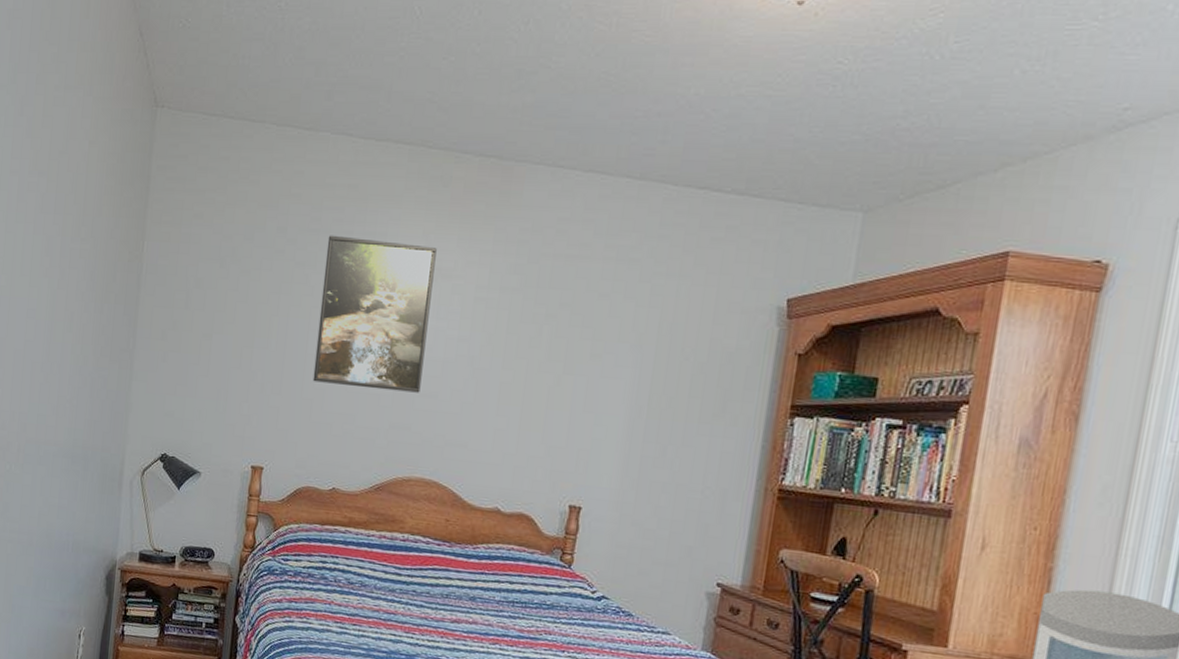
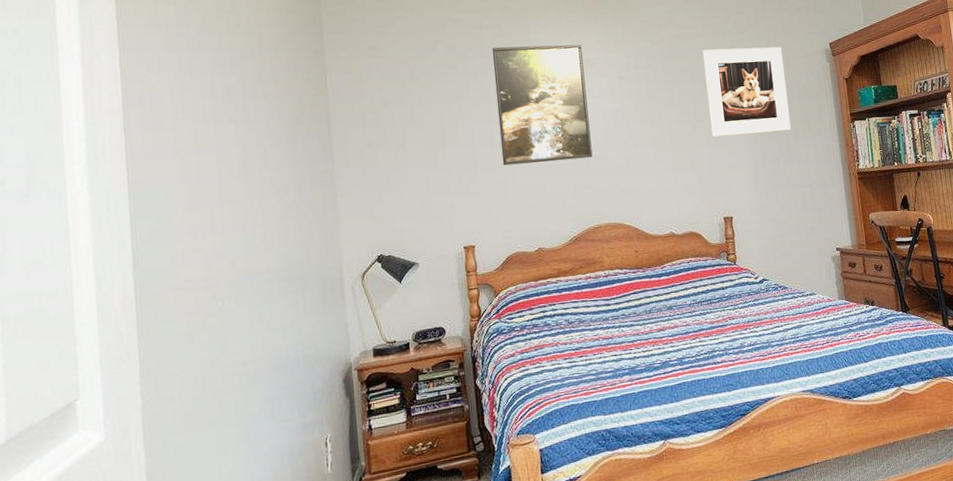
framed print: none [580,279,711,411] -> present [702,46,791,137]

